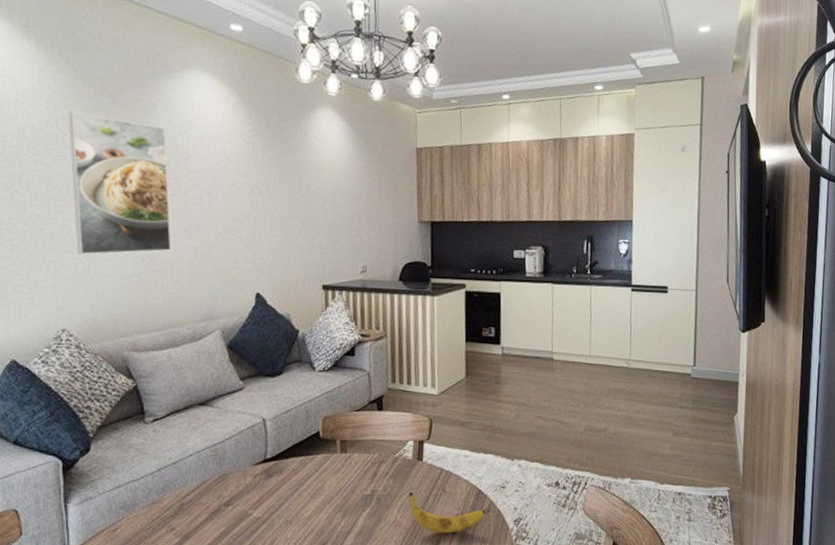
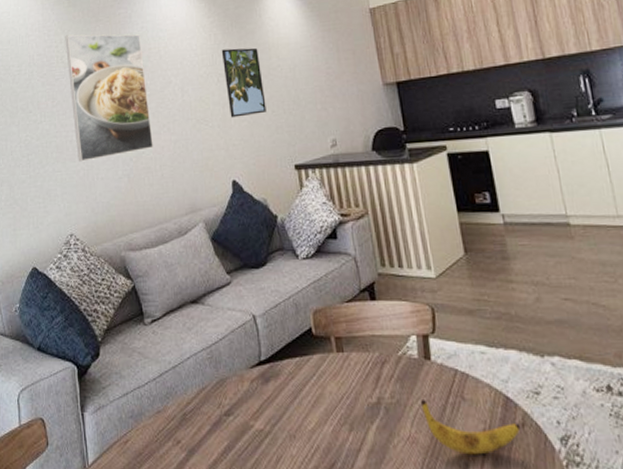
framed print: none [258,161,301,232] -> present [221,48,266,118]

